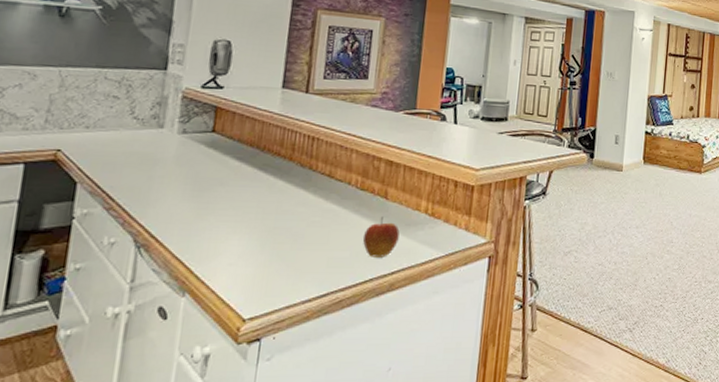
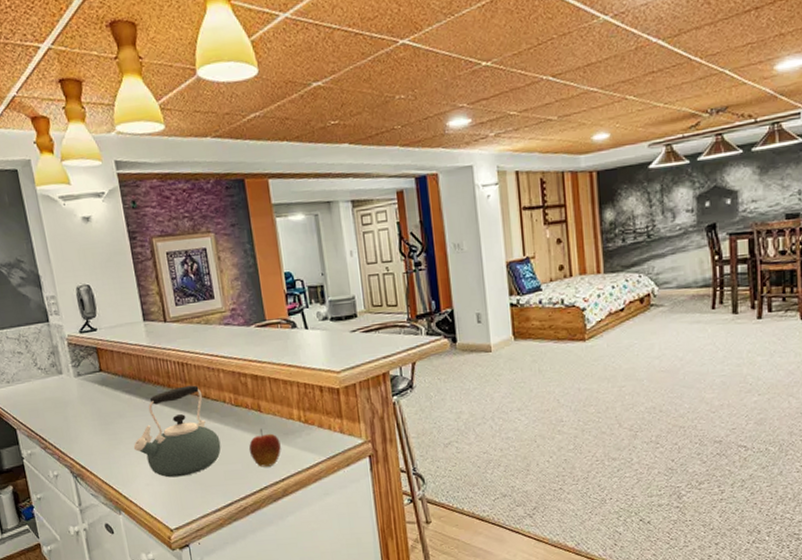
kettle: none [226,161,333,259] -> present [133,385,222,478]

